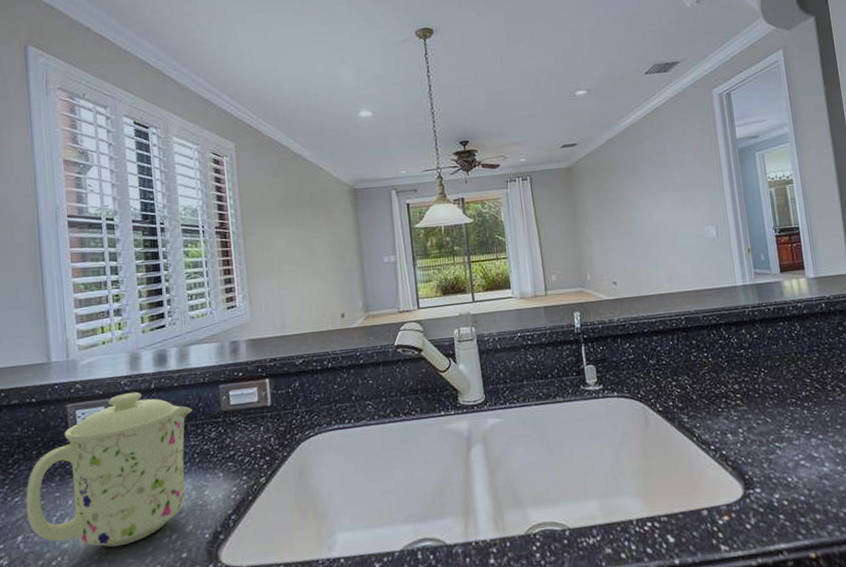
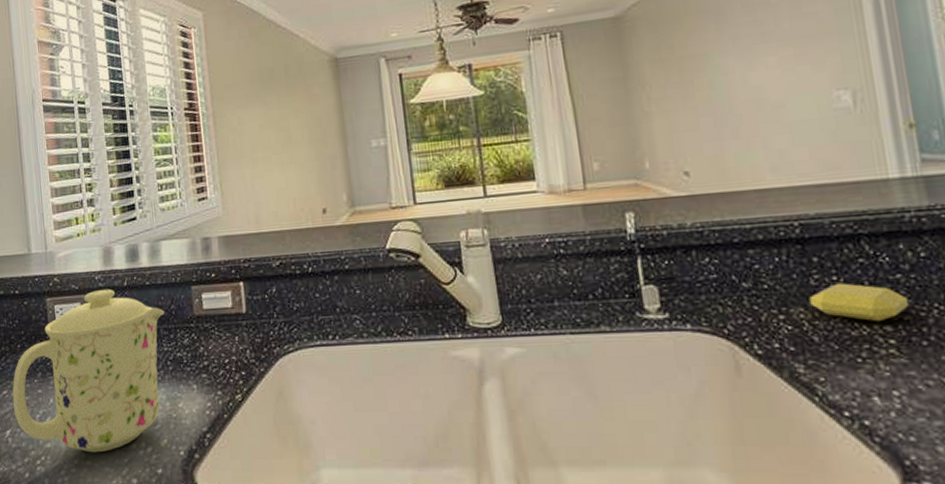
soap bar: none [690,357,748,383] -> present [809,283,910,323]

